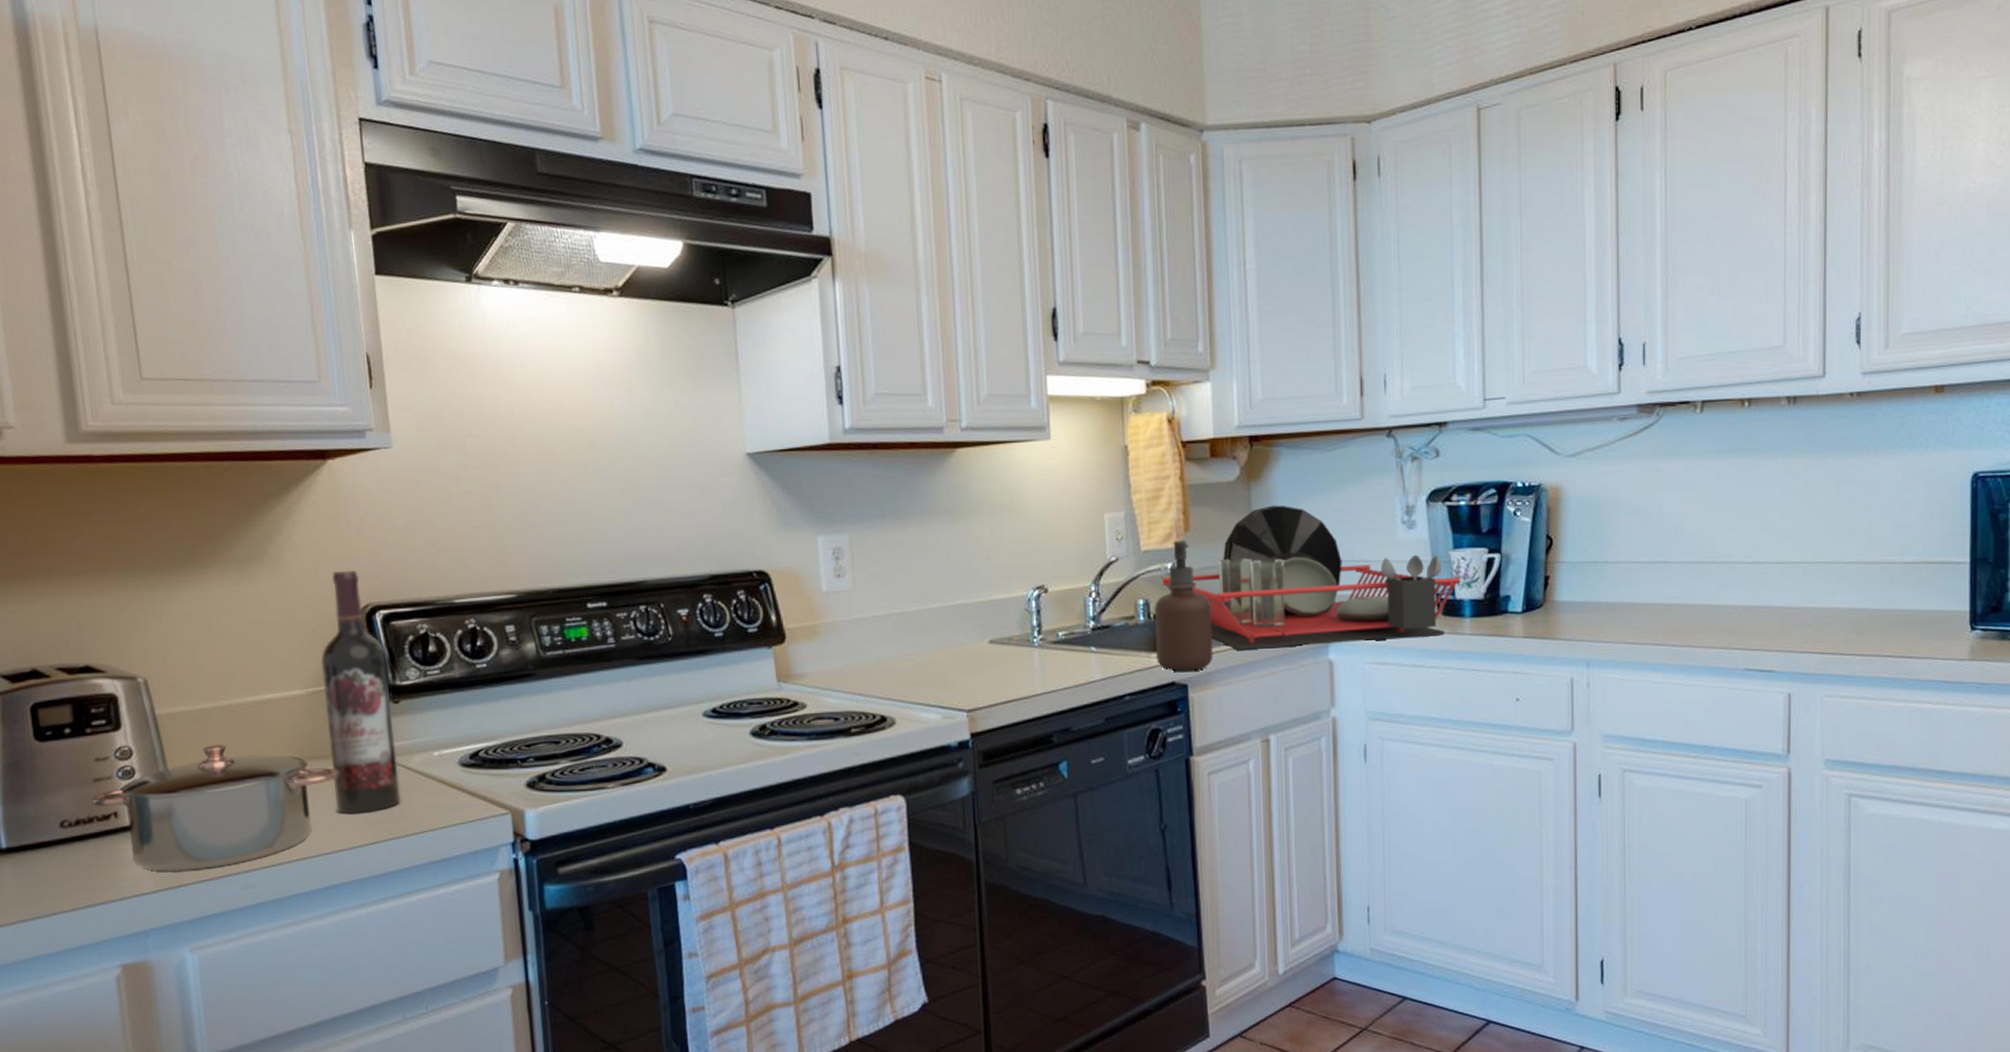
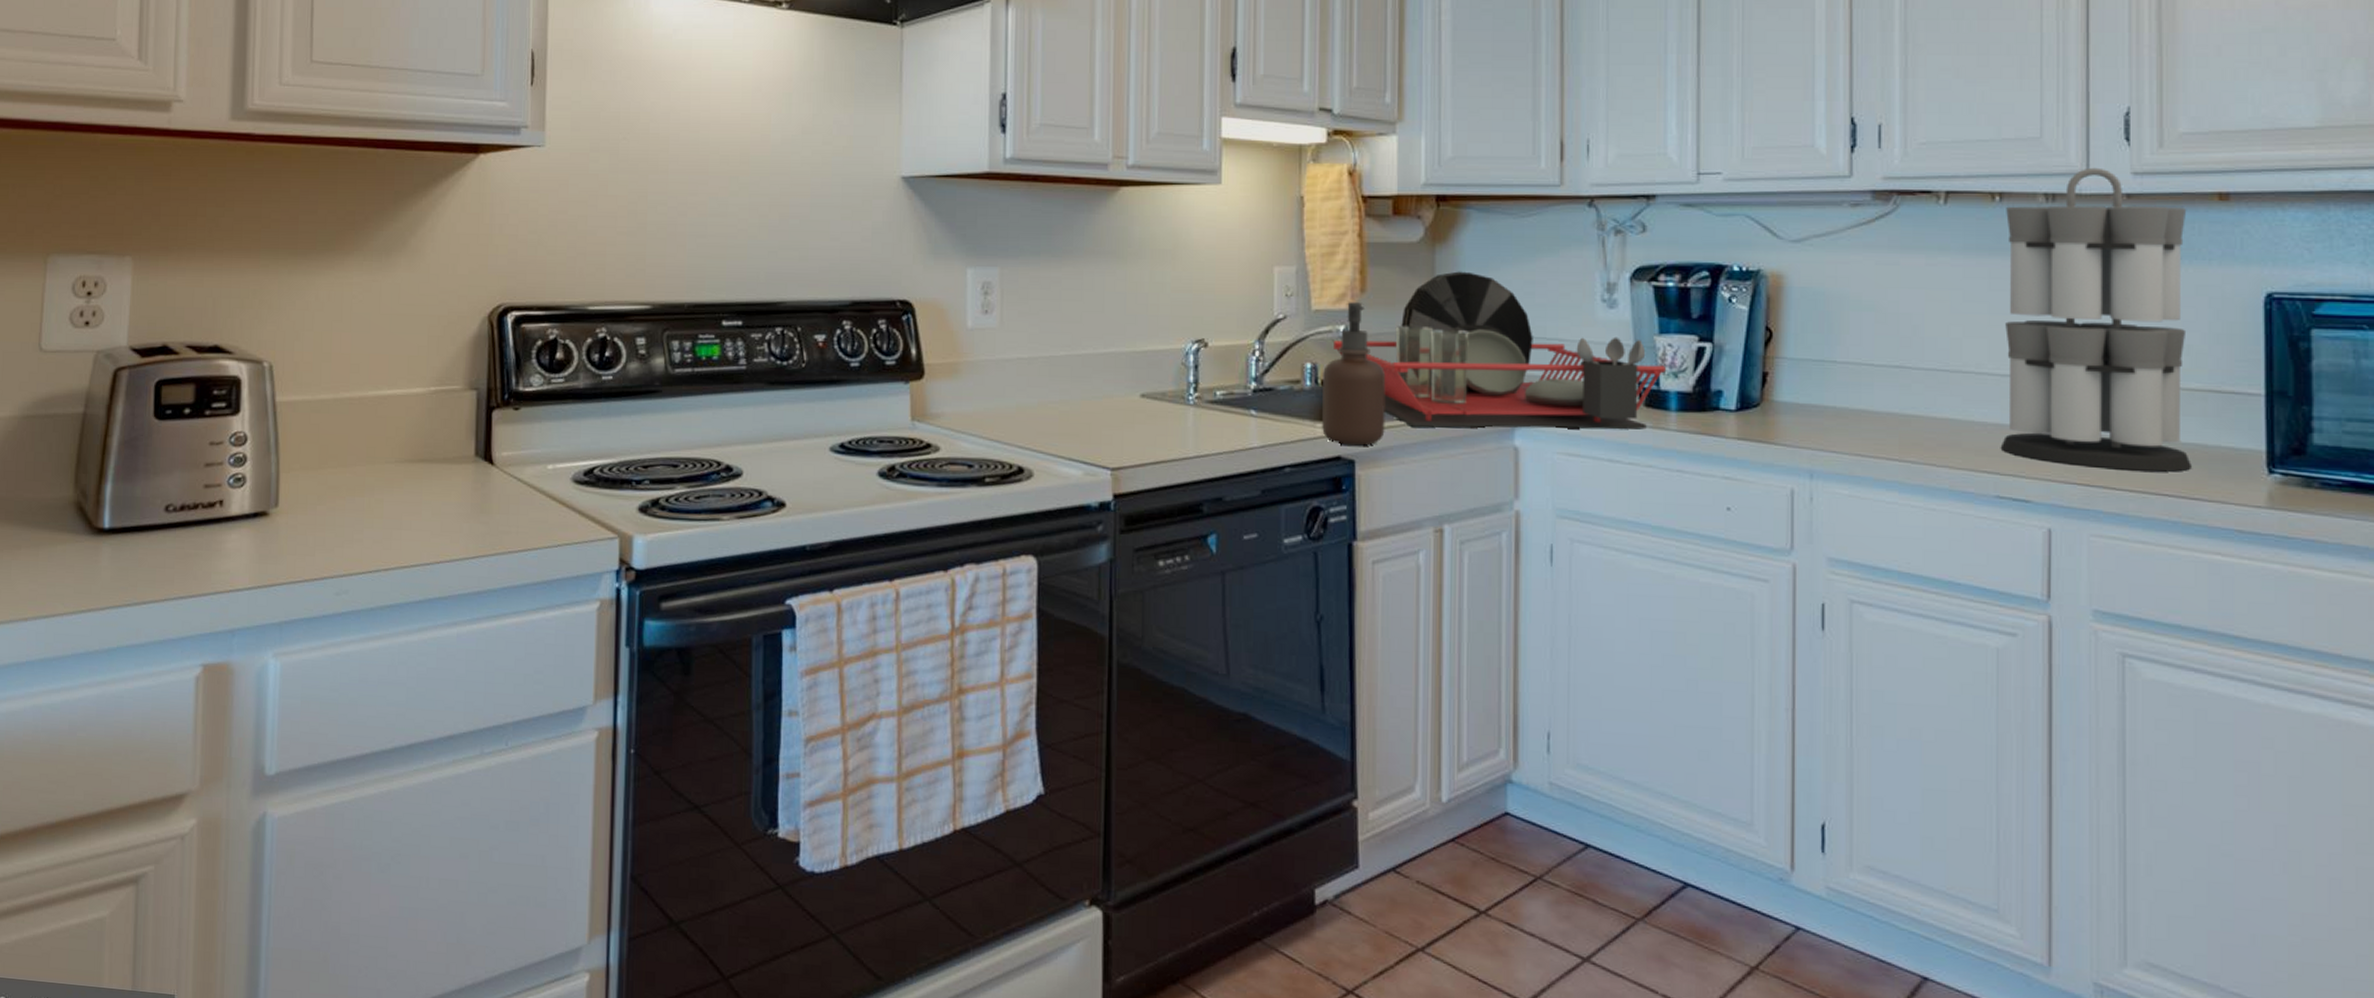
cooking pot: present [91,743,339,872] -> none [200,437,450,570]
wine bottle: present [320,570,401,815] -> none [442,267,513,524]
spice rack: none [1748,370,1908,638] -> present [2000,167,2191,472]

